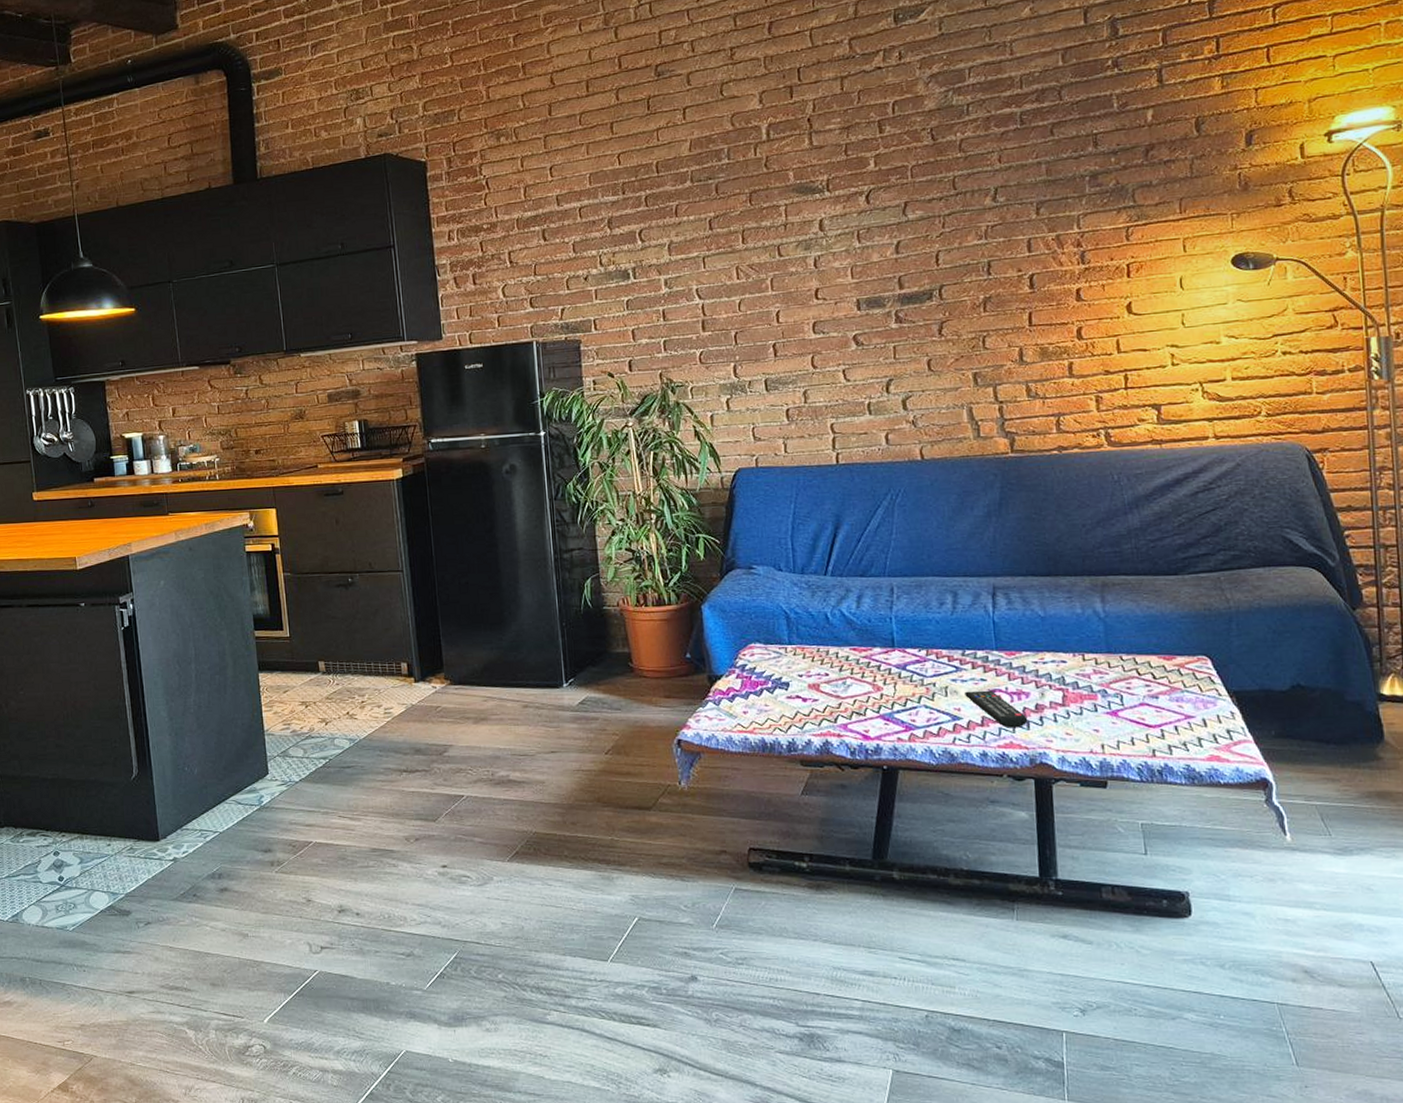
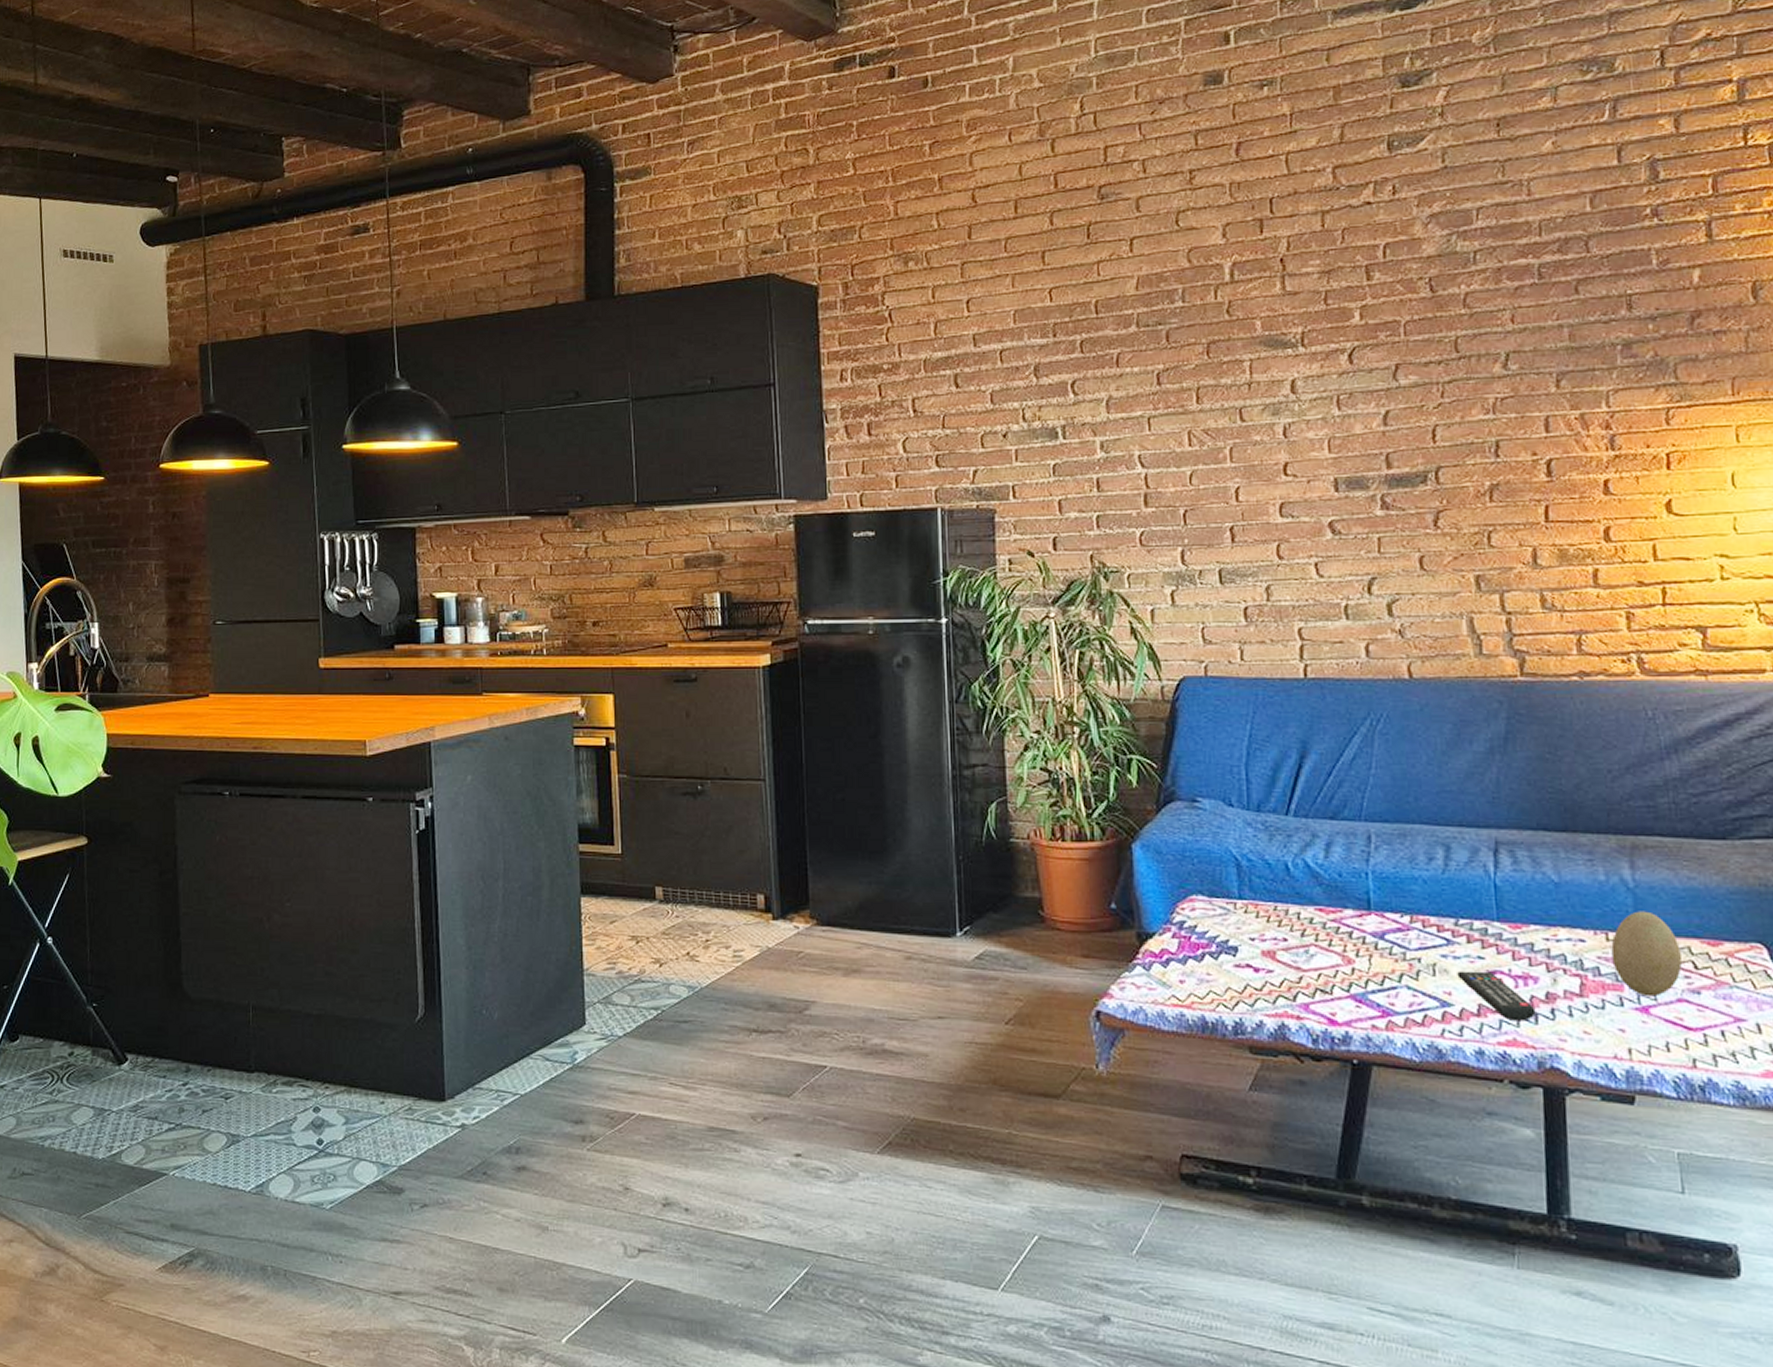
decorative egg: none [1086,635,1143,703] -> present [1611,911,1682,997]

